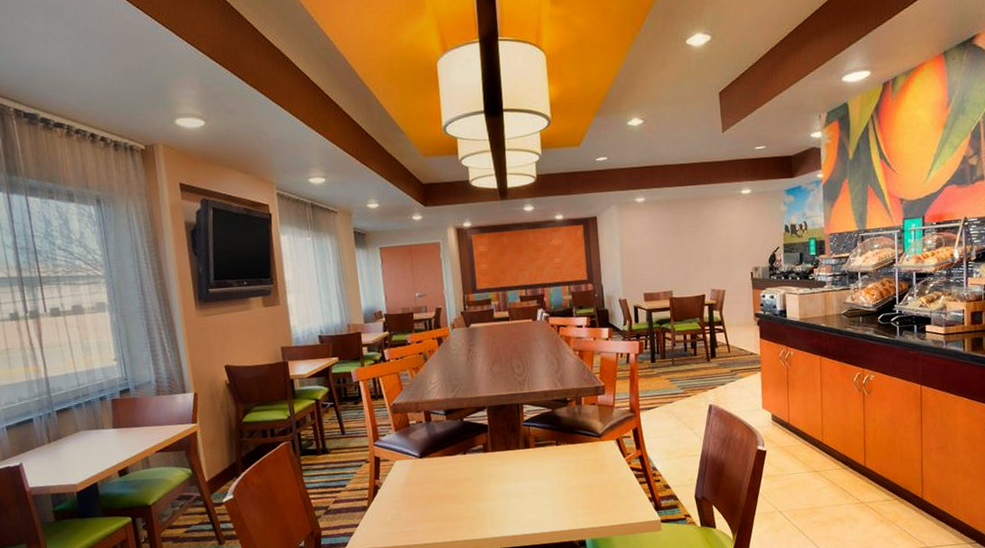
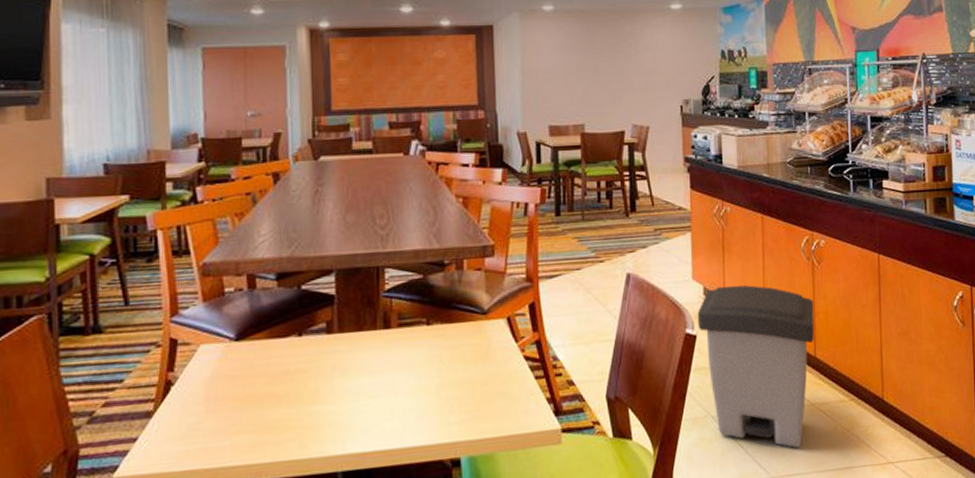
trash can: none [766,412,865,536] -> present [697,285,815,449]

